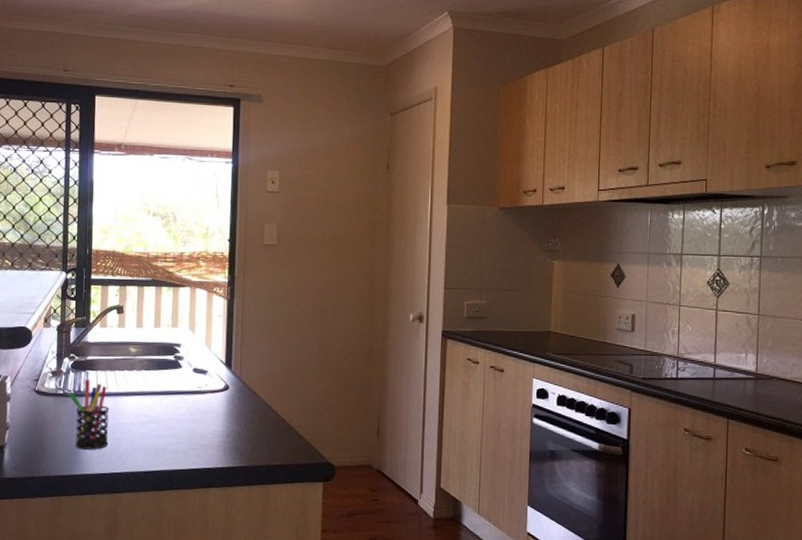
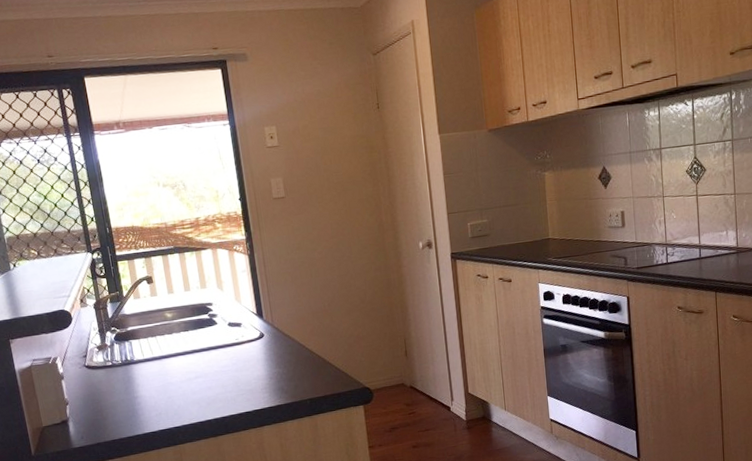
pen holder: present [68,379,109,450] -> none [117,348,163,412]

